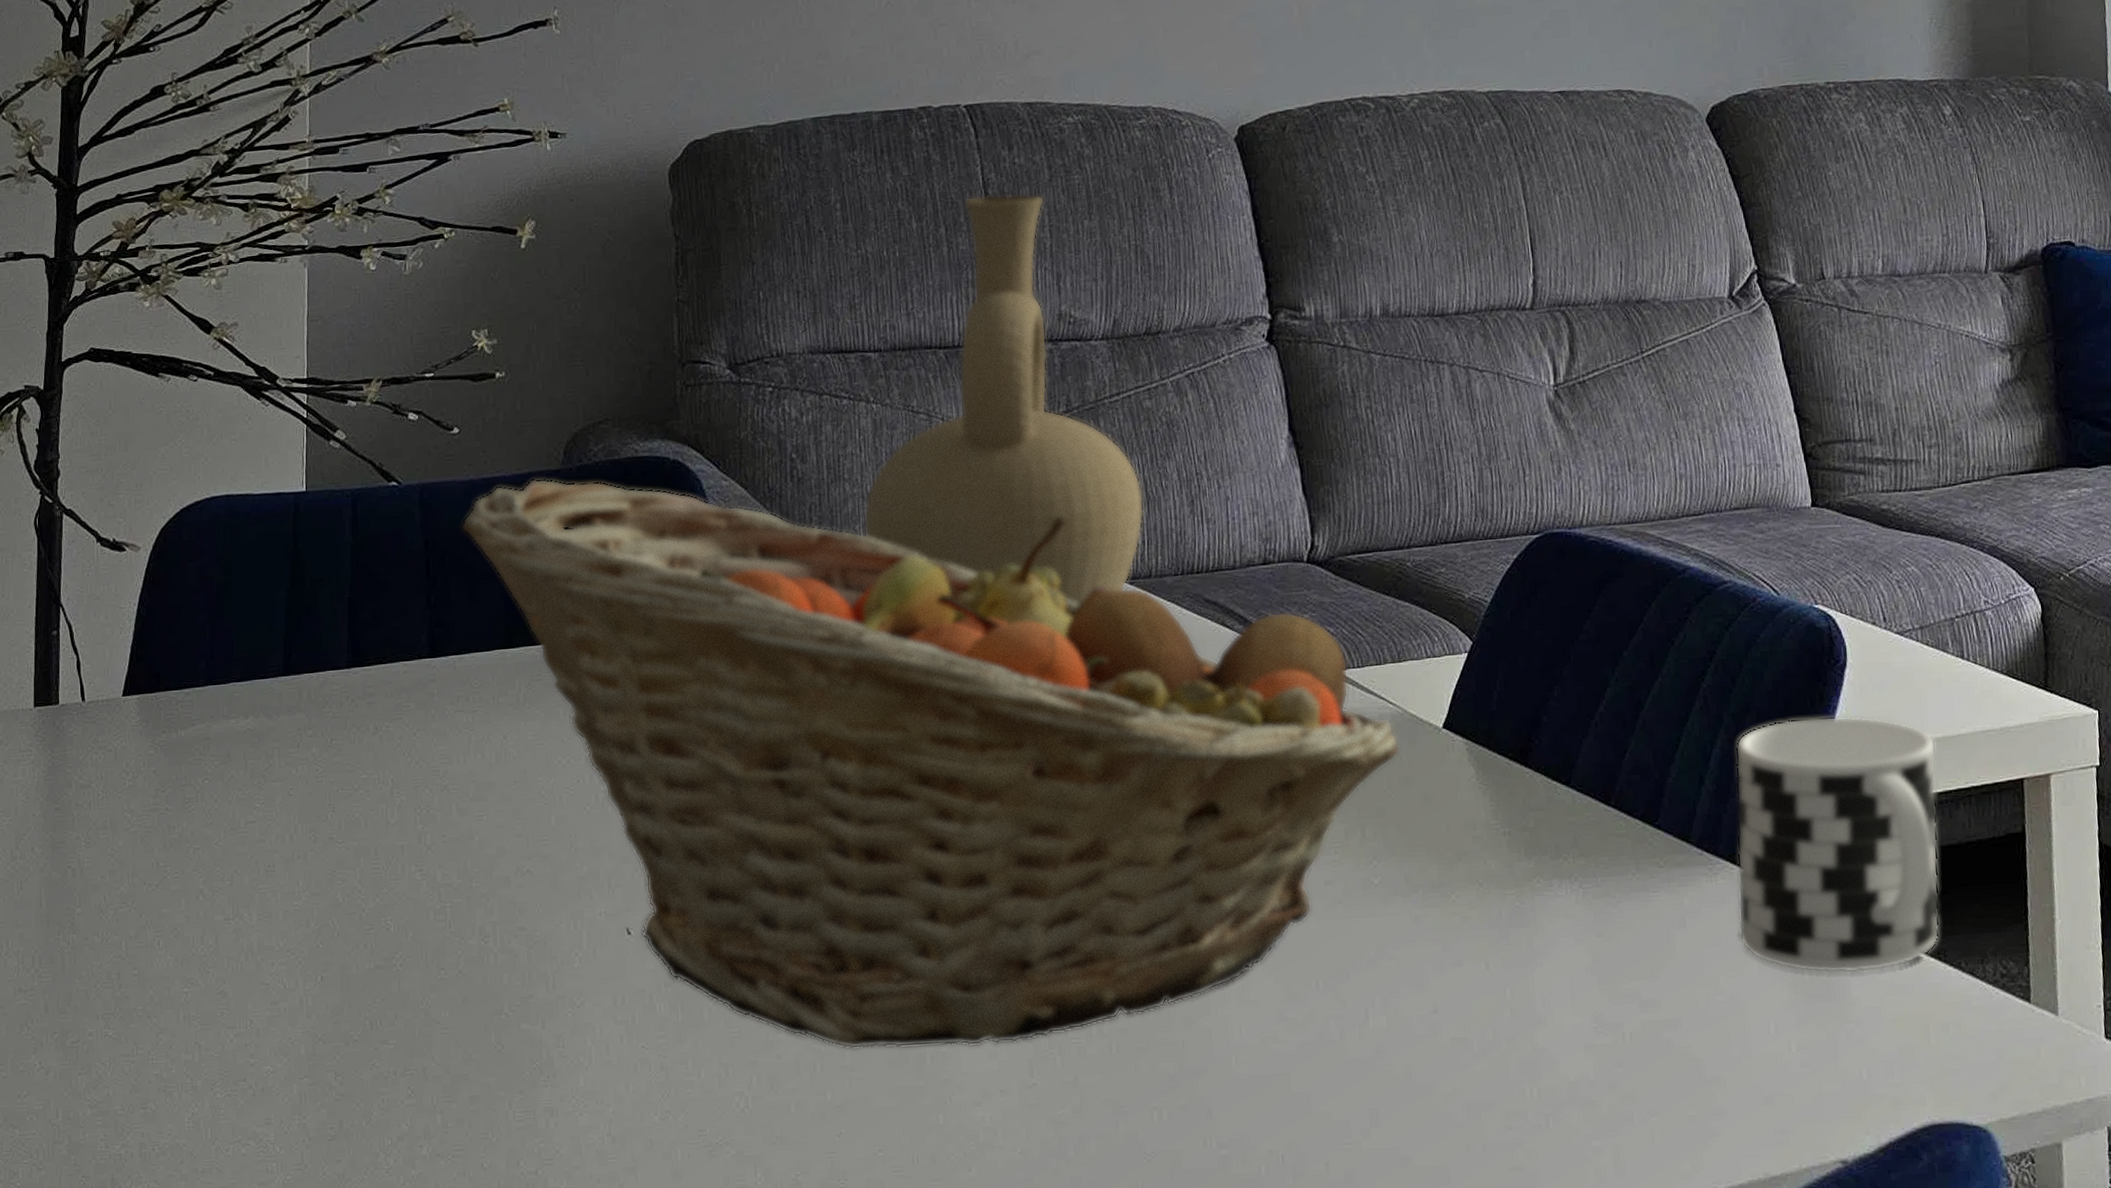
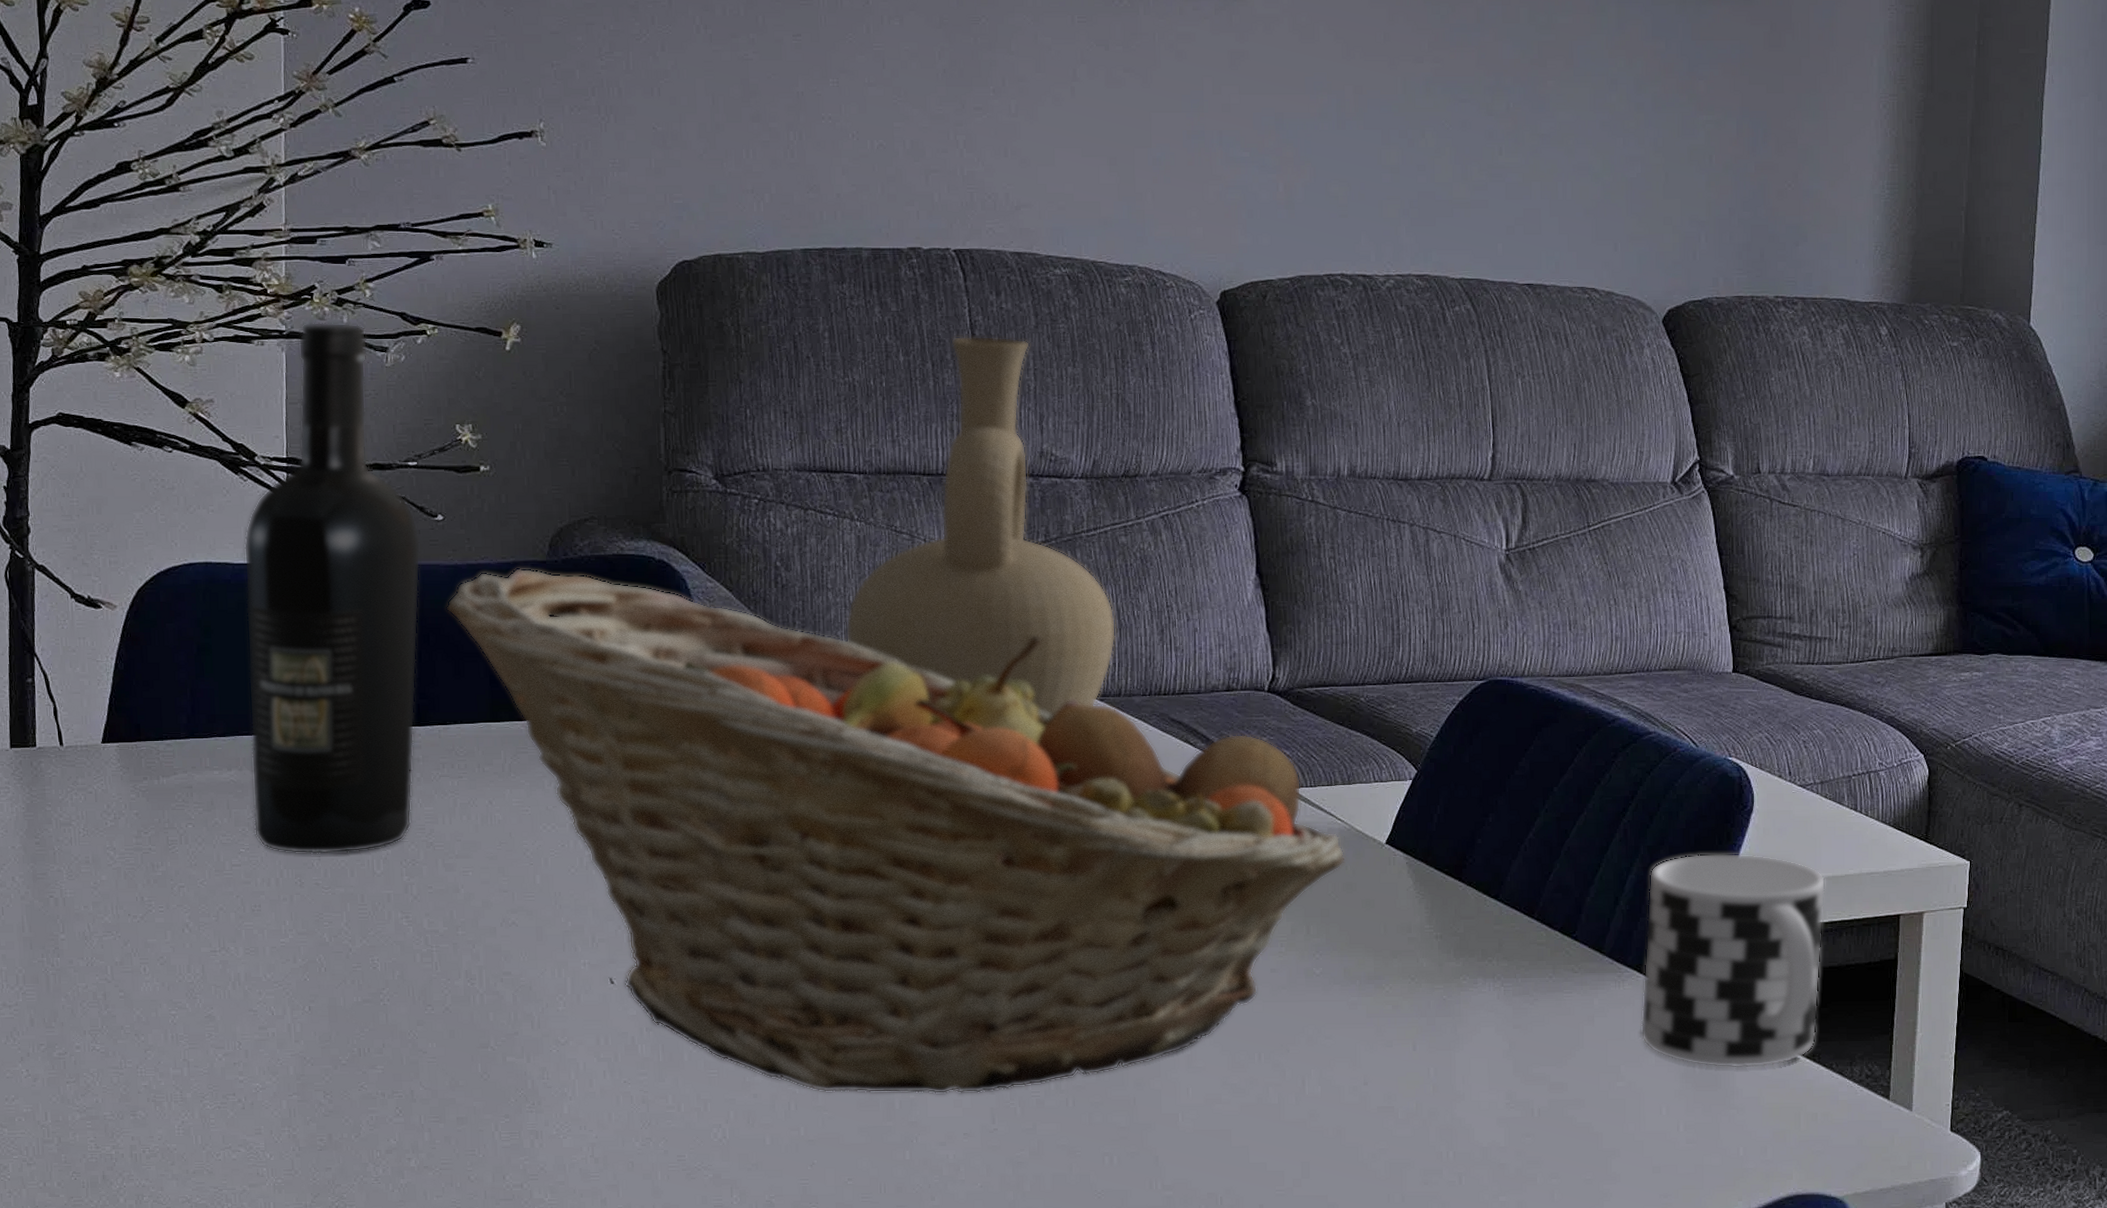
wine bottle: none [264,232,437,806] -> present [243,322,421,854]

